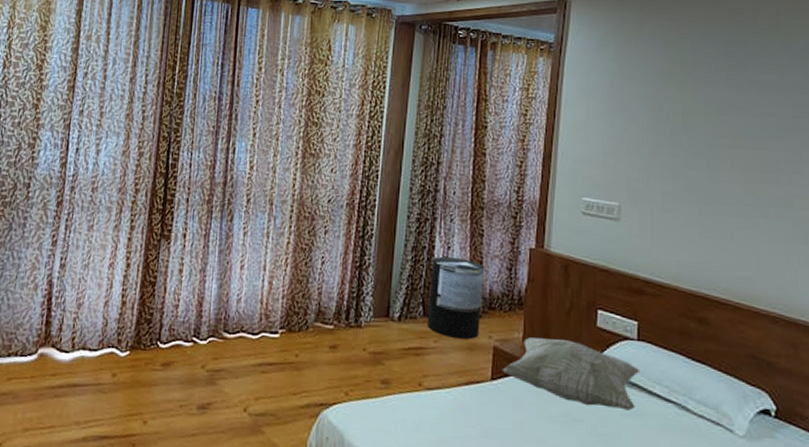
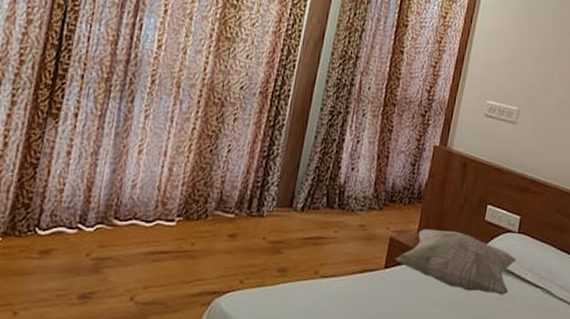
trash can: present [427,256,485,339] -> none [329,149,391,230]

